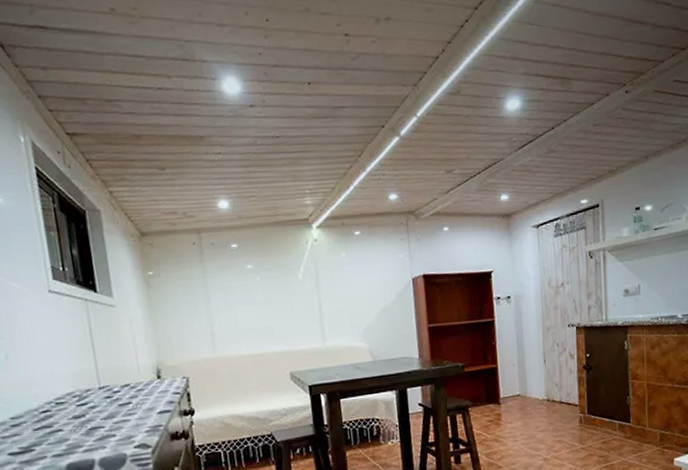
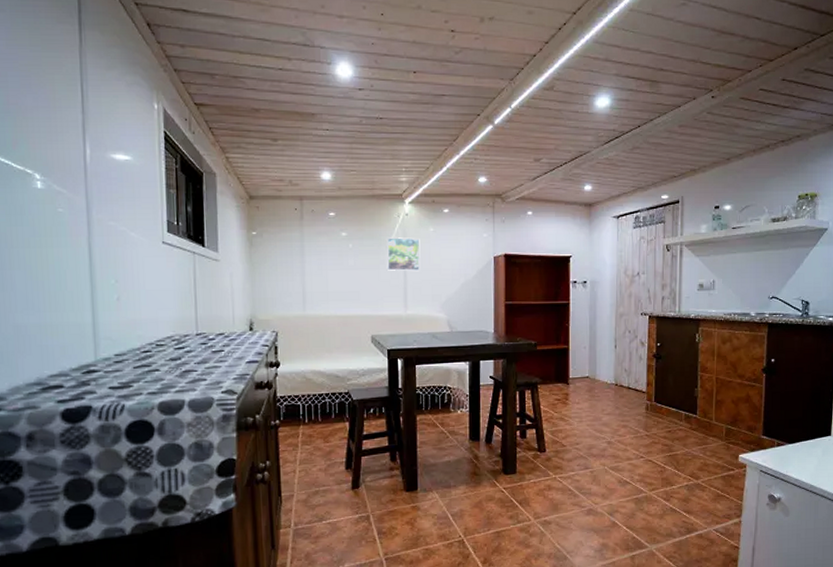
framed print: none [296,264,335,302] -> present [386,237,421,272]

